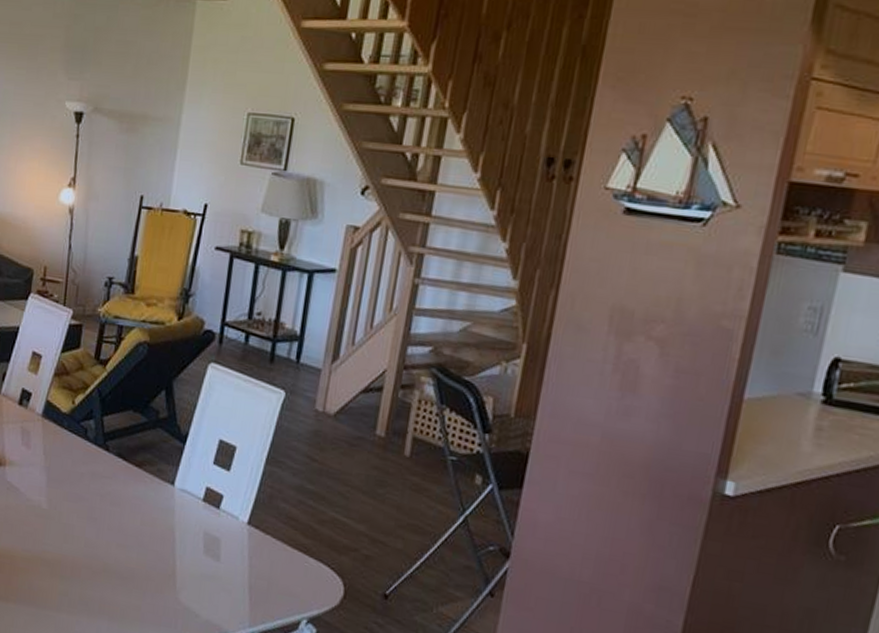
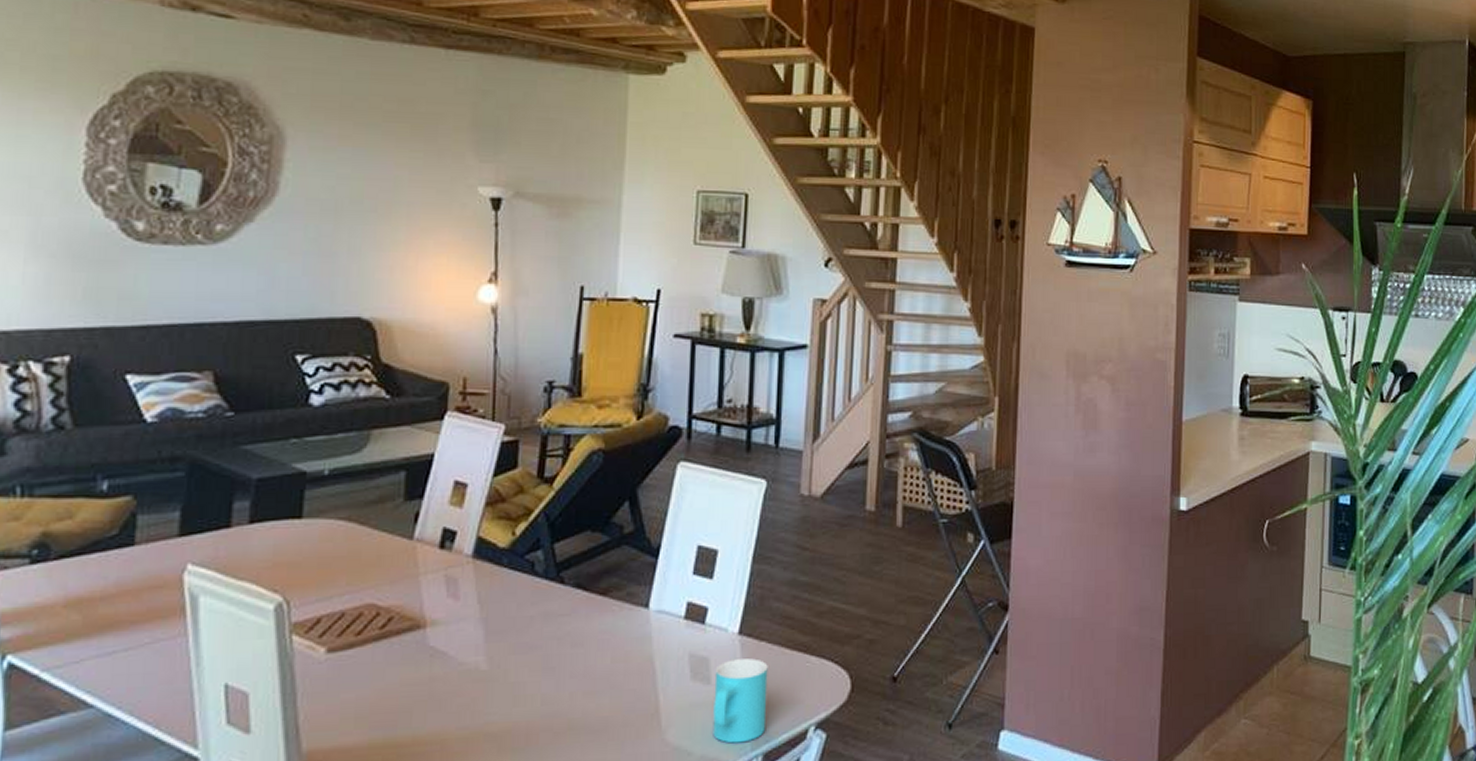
cup: none [217,544,271,619] -> present [713,658,768,744]

